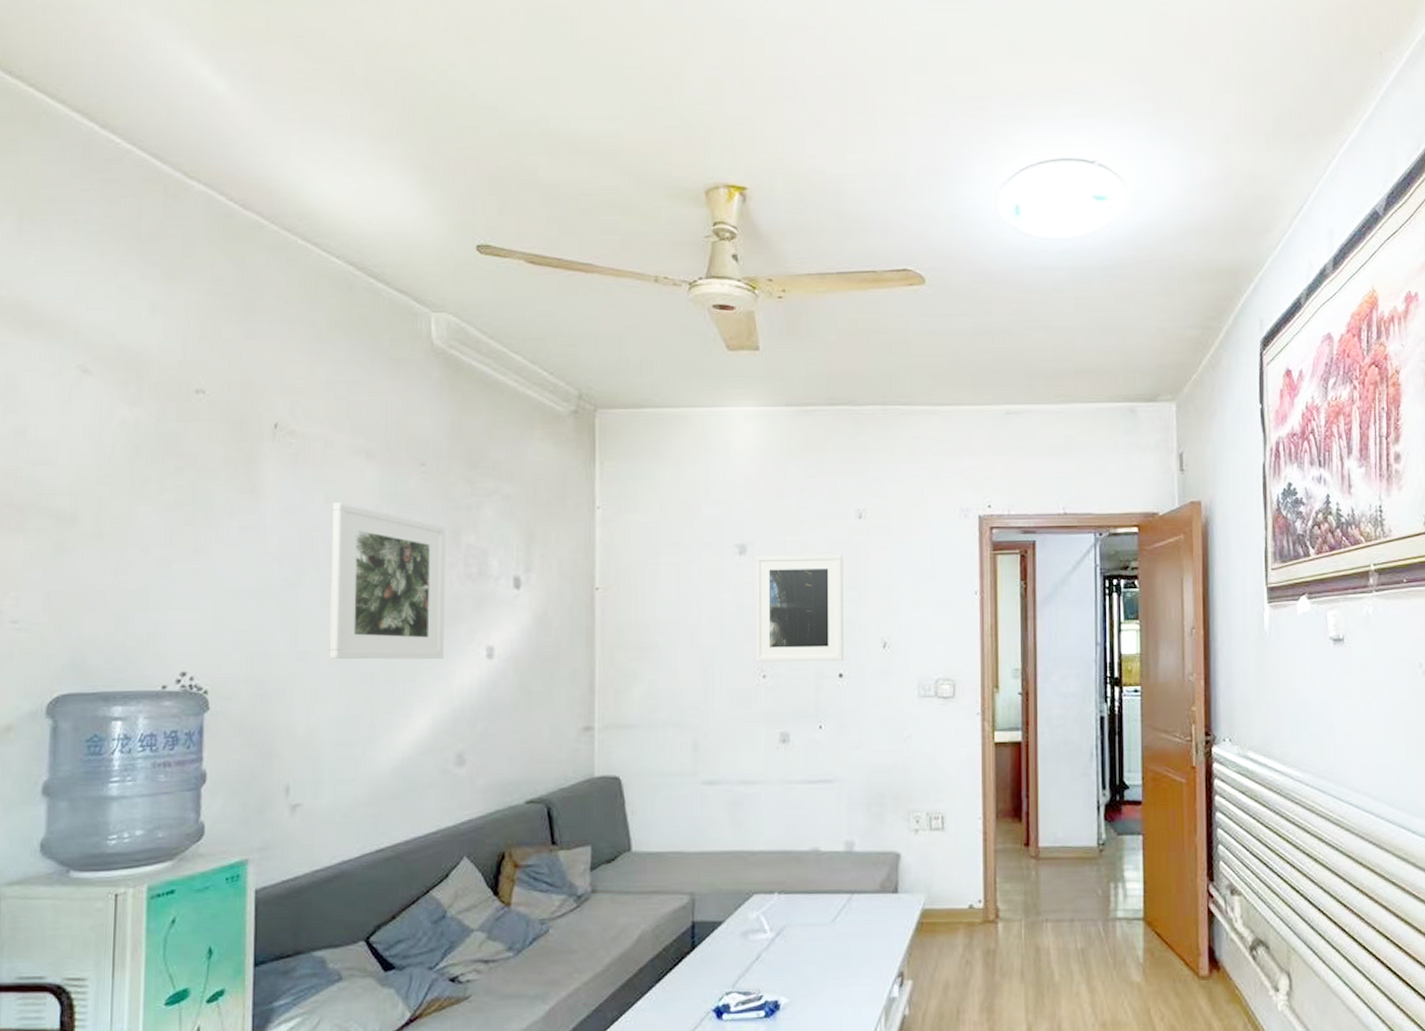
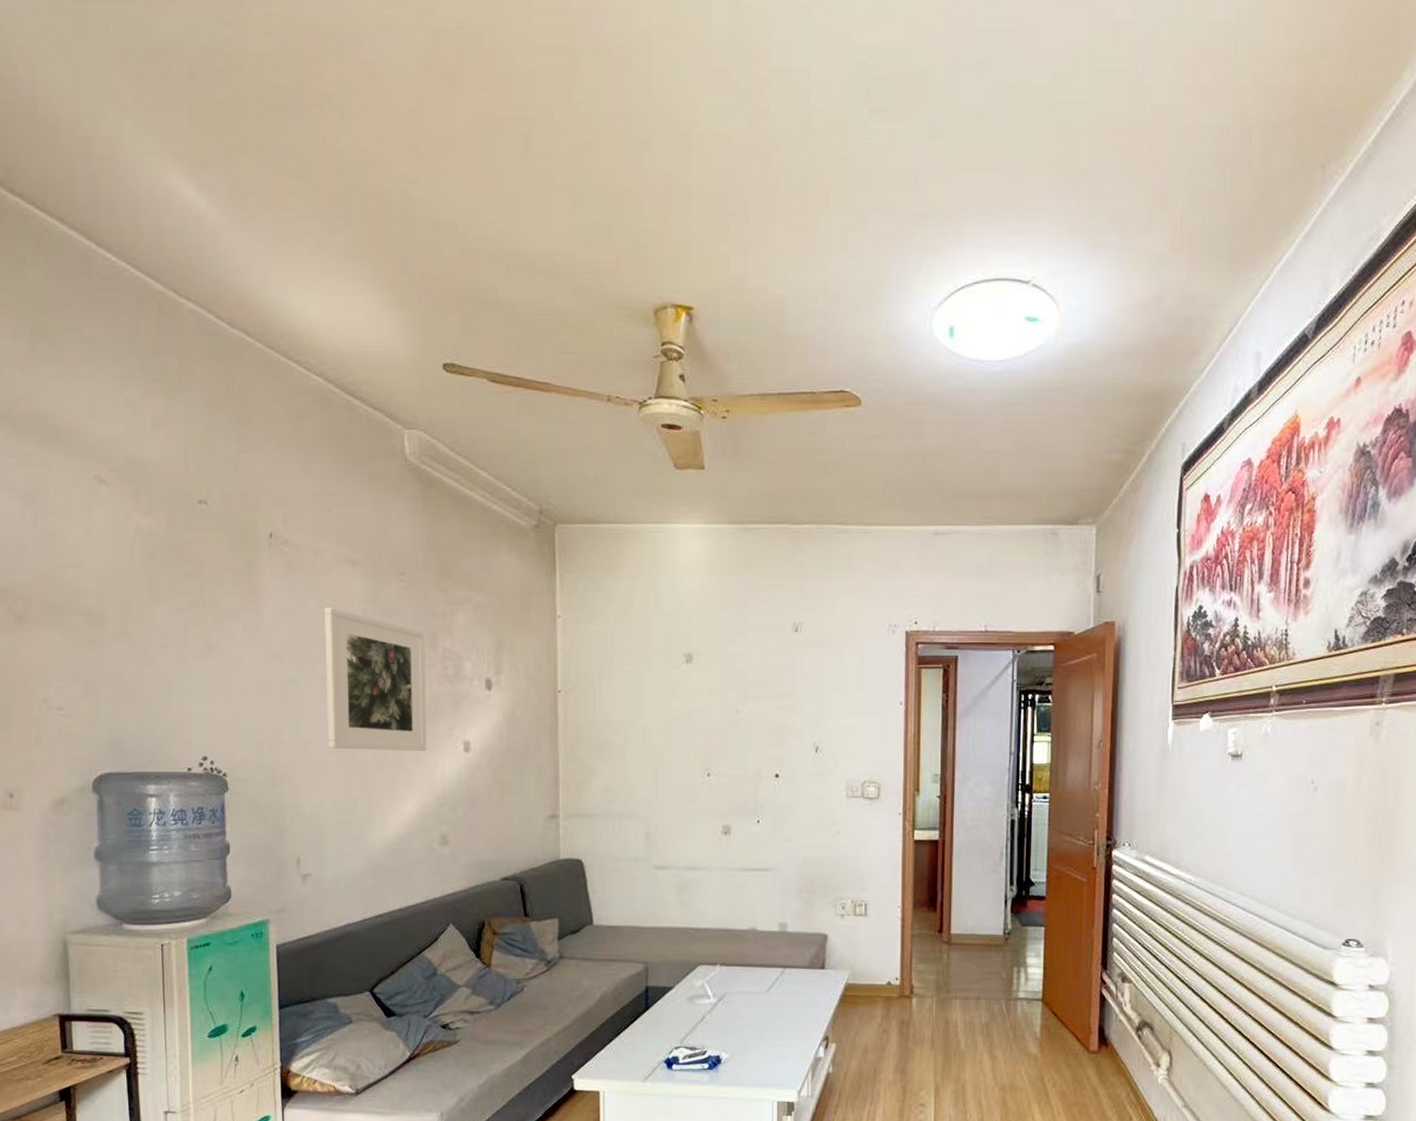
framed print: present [755,554,844,662] -> none [701,664,780,763]

